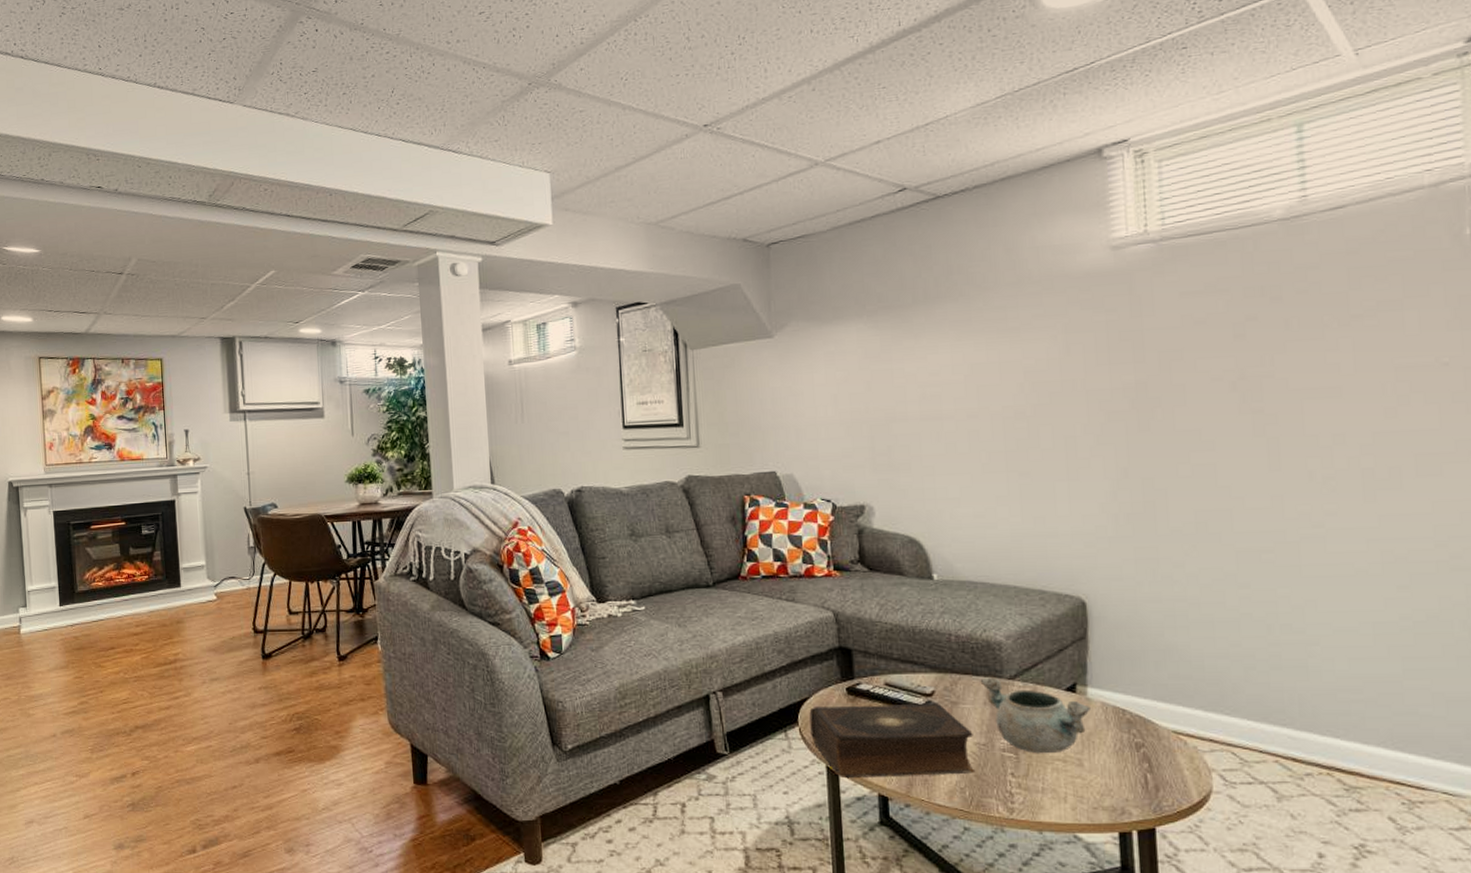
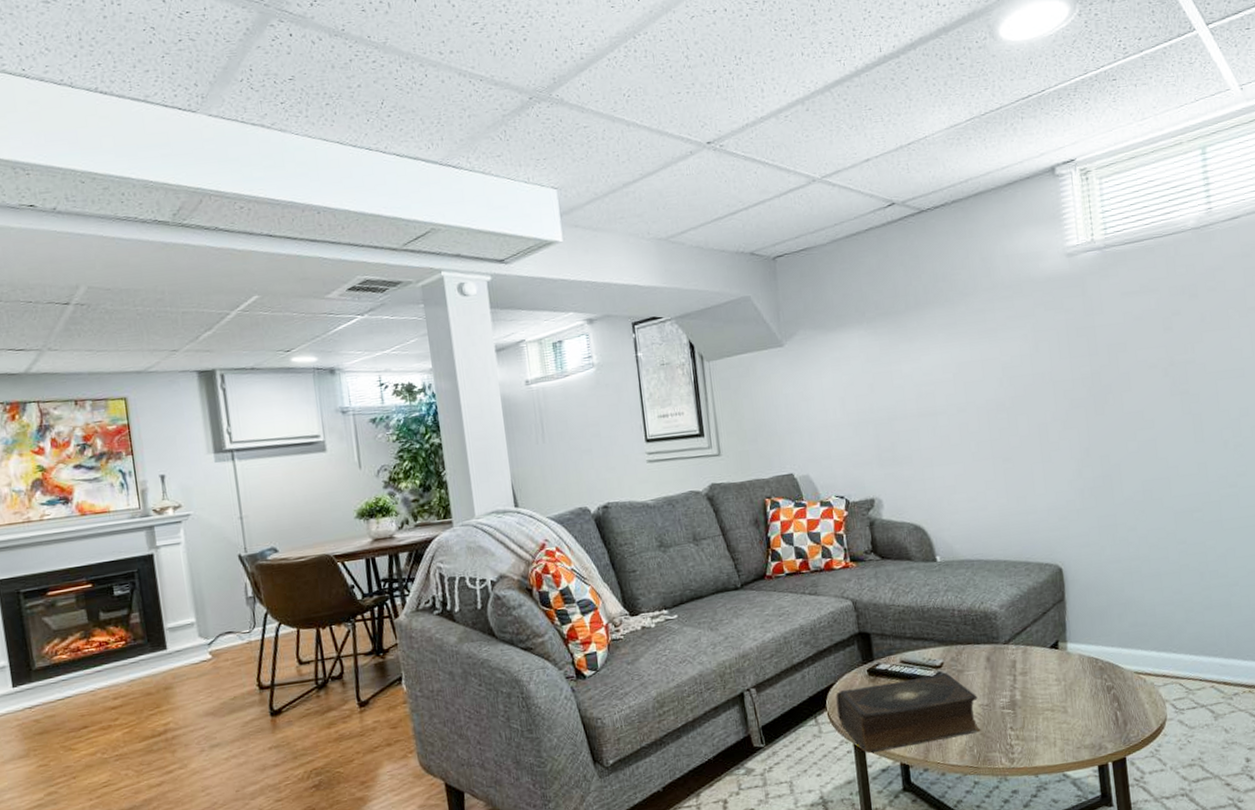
decorative bowl: present [980,676,1091,754] -> none [980,643,1071,708]

